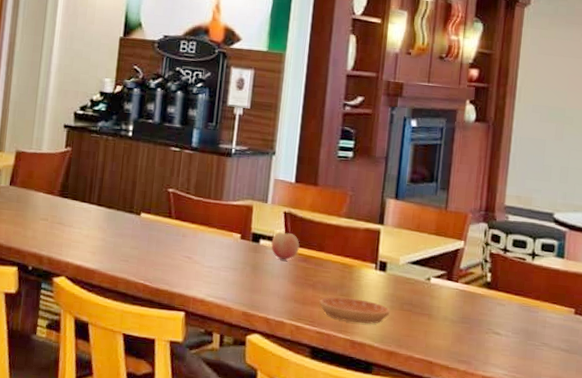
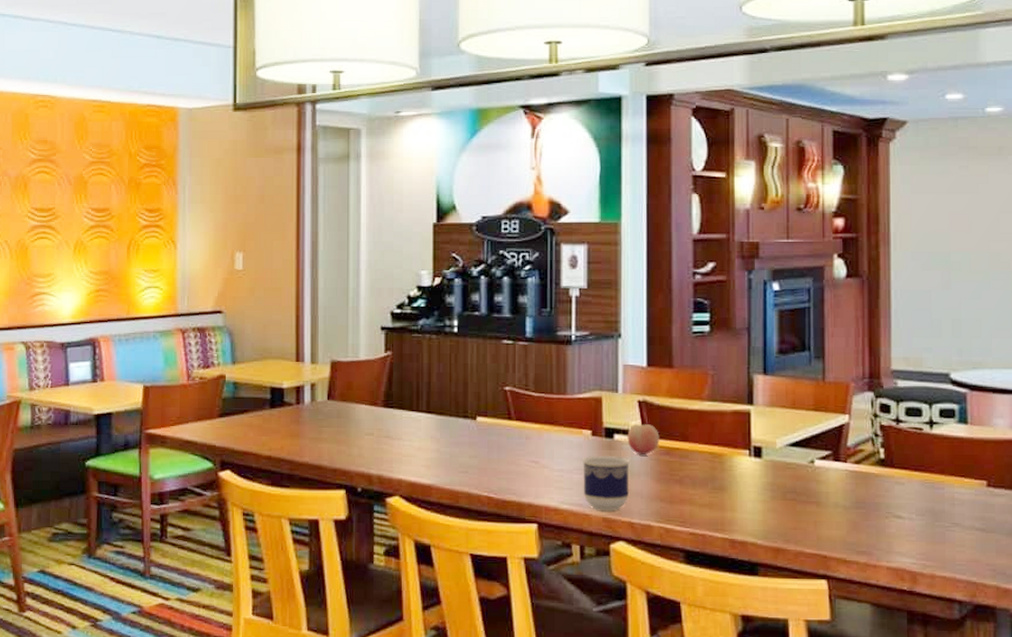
cup: none [228,256,271,306] -> present [582,456,630,510]
saucer: present [319,297,391,324] -> none [689,491,772,520]

